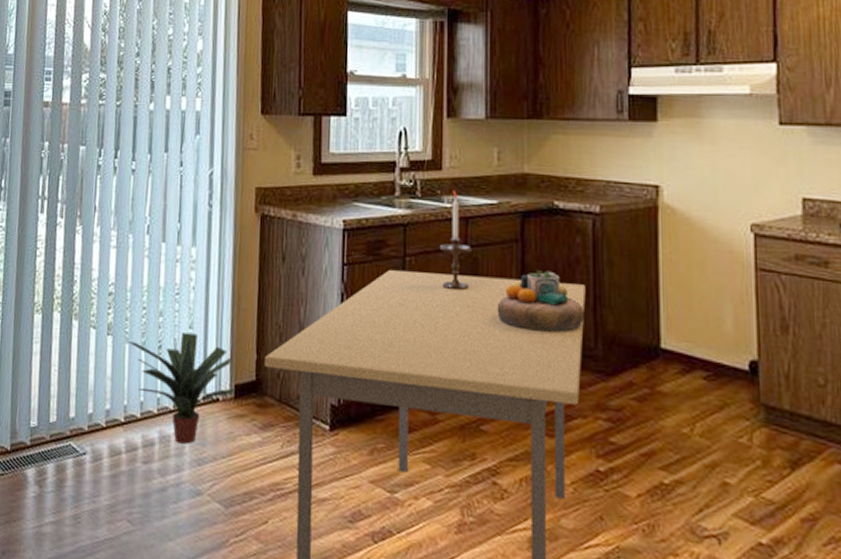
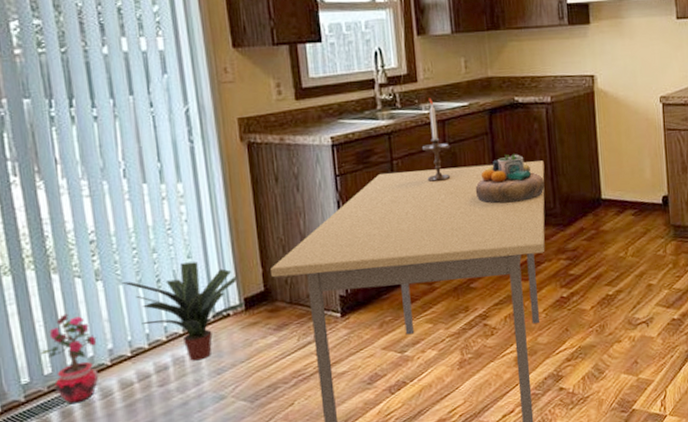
potted plant: none [50,362,98,461] -> present [39,313,99,405]

